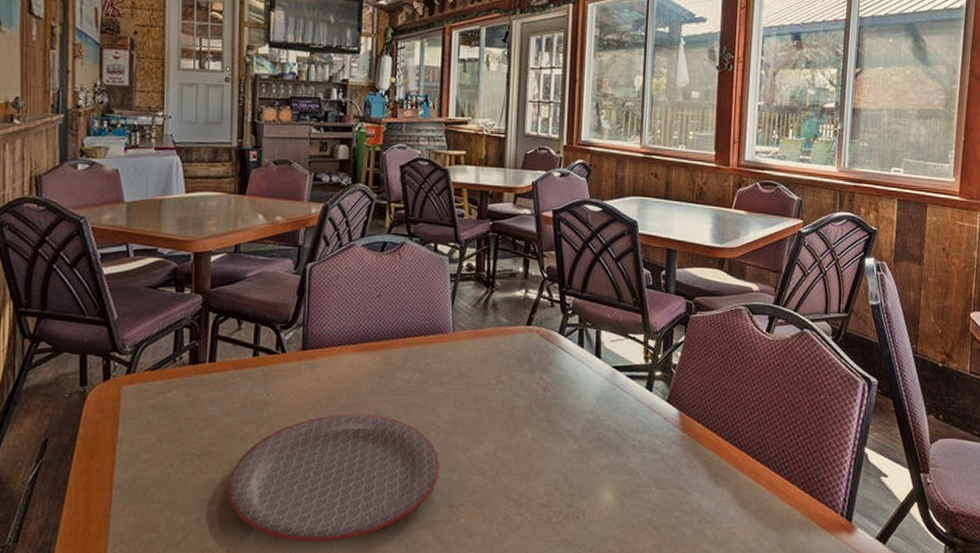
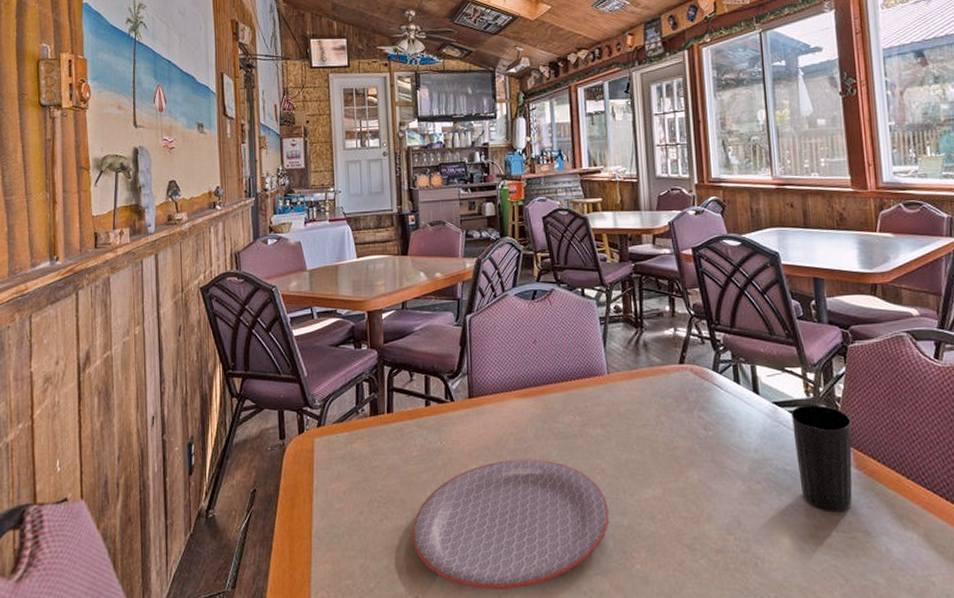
cup: none [628,370,684,469] -> present [790,404,853,511]

